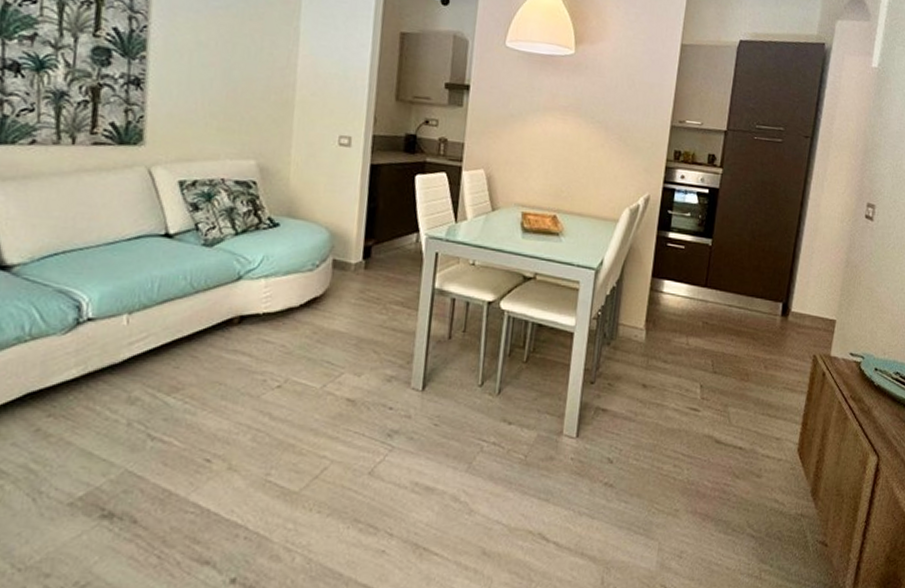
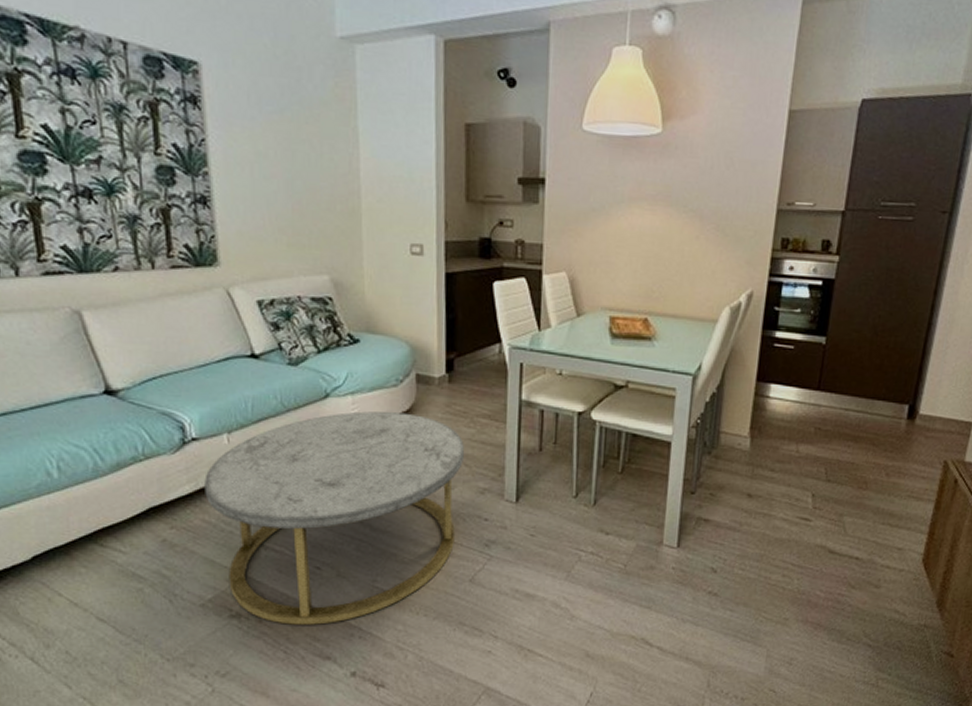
coffee table: none [93,295,375,525] -> present [204,411,465,625]

